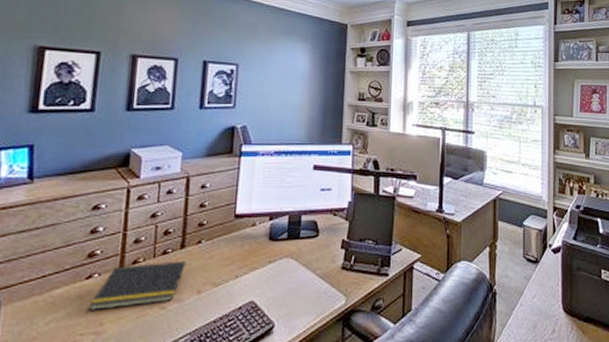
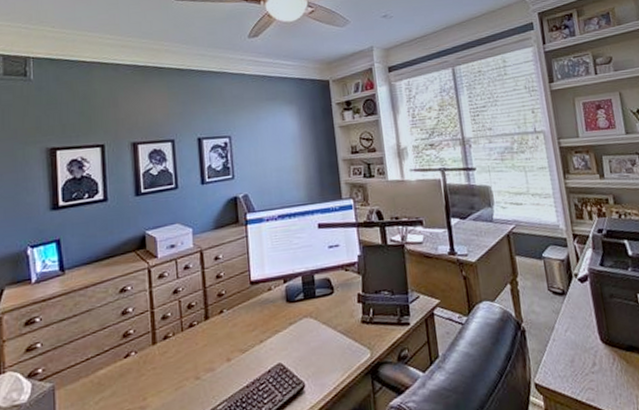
notepad: present [89,260,186,310] -> none [132,331,212,387]

